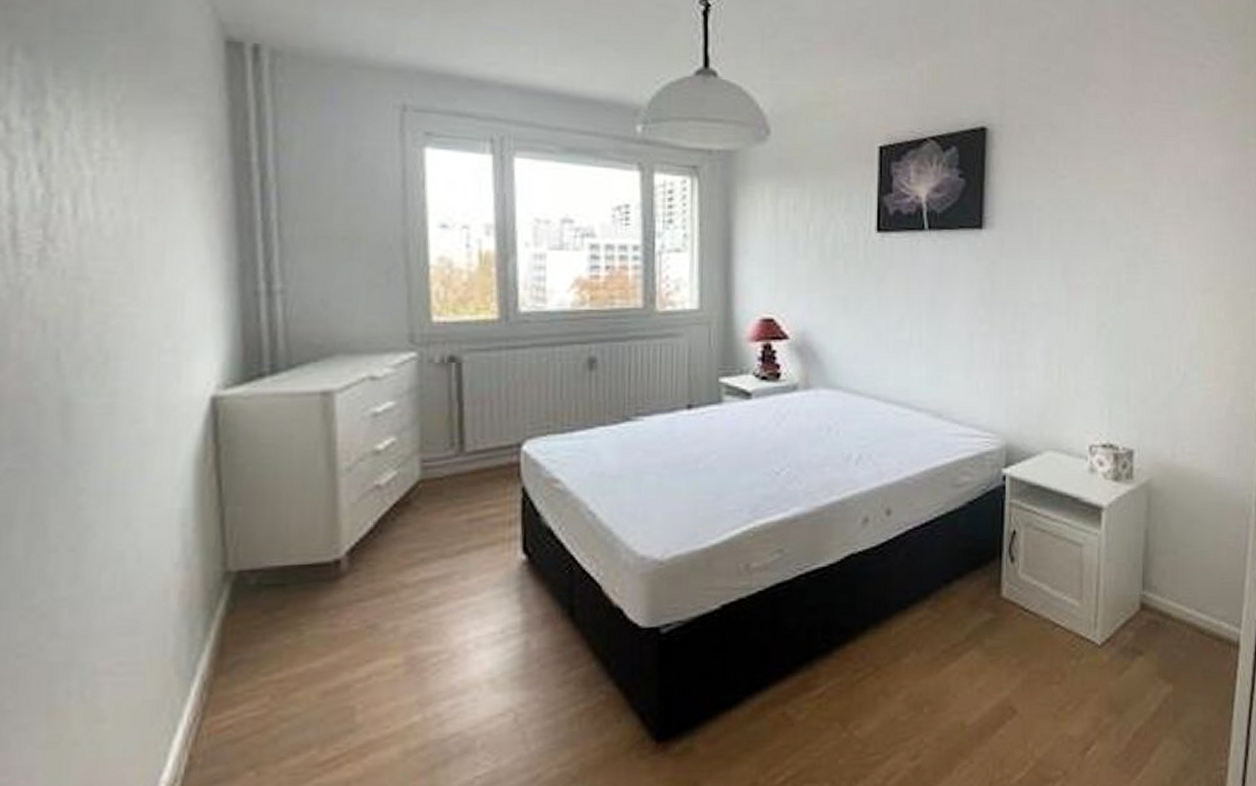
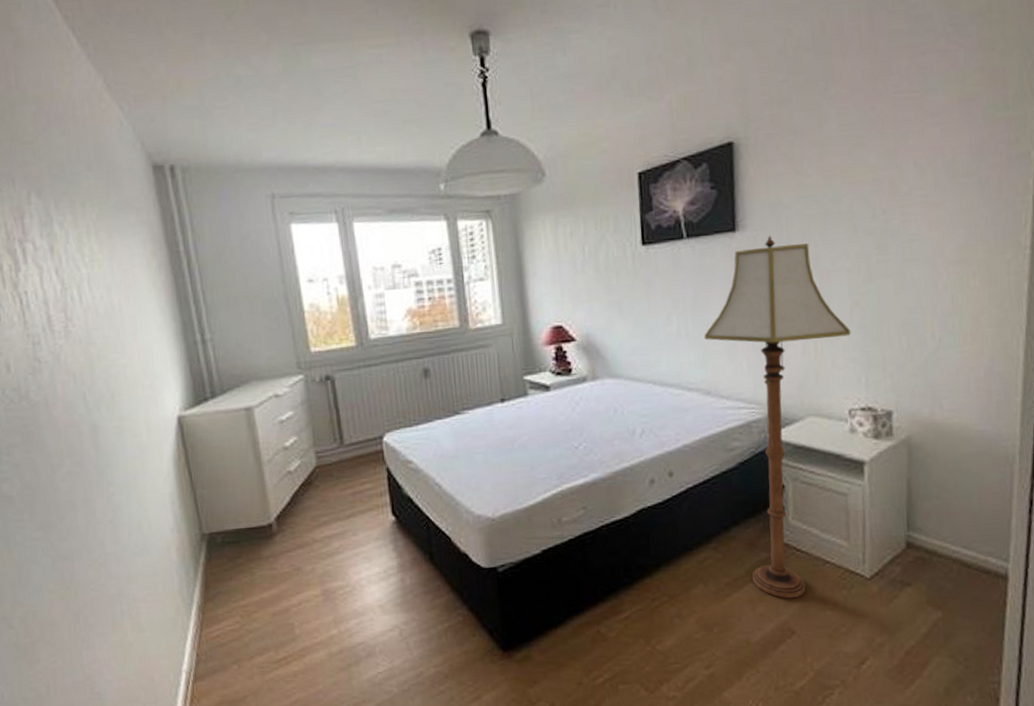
floor lamp: none [939,238,1097,670] -> present [704,235,851,599]

